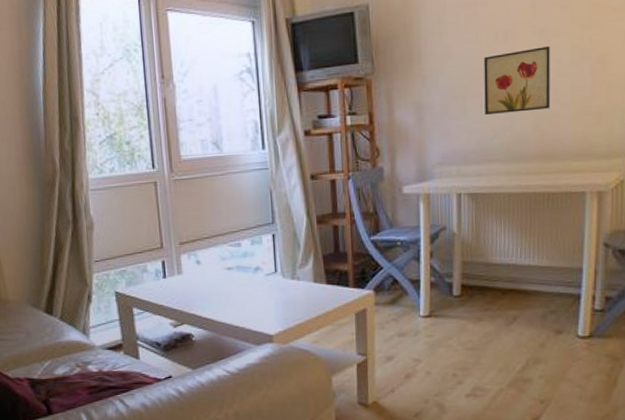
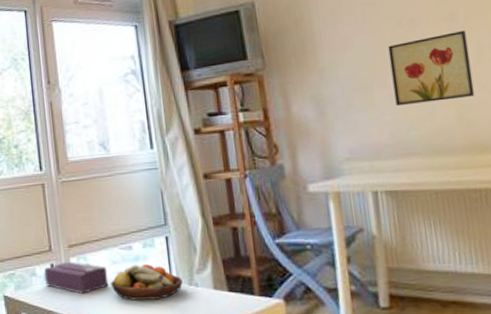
tissue box: none [156,258,218,289] -> present [44,261,109,294]
fruit bowl: none [219,260,286,294] -> present [110,264,183,300]

